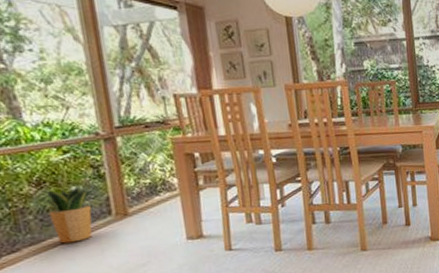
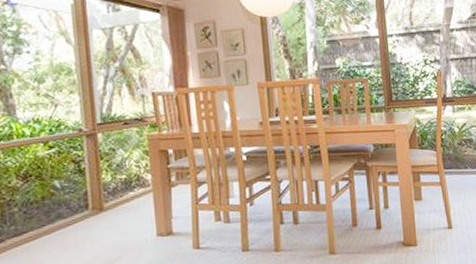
potted plant: present [32,186,101,244] -> none [18,180,80,236]

